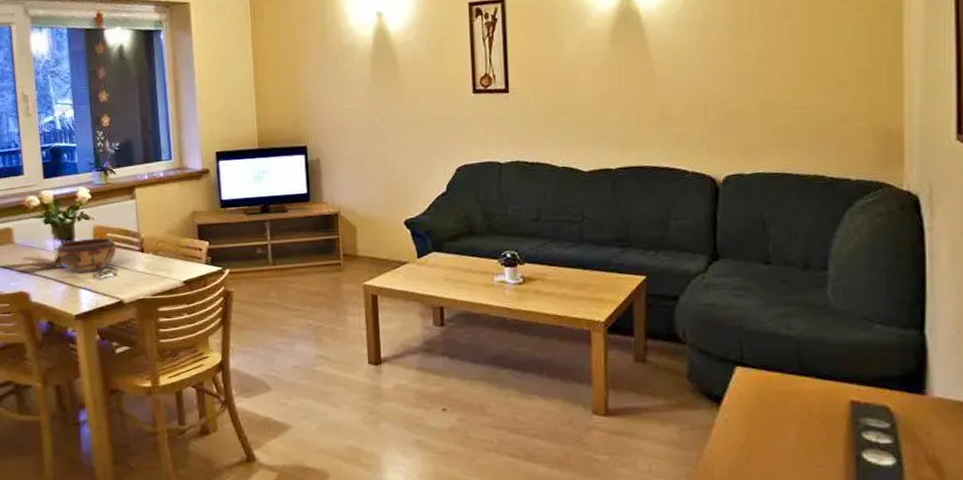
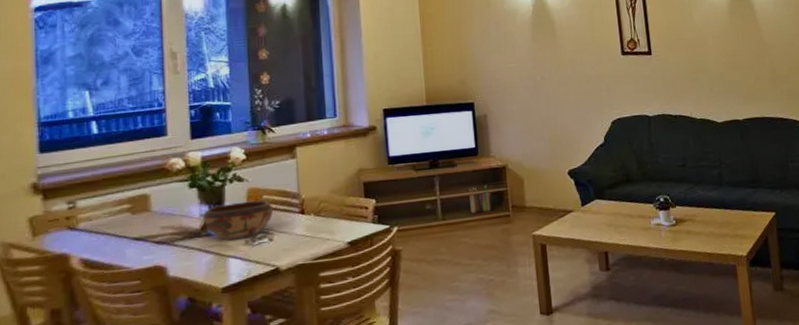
books: none [300,231,324,260] -> present [469,185,493,214]

